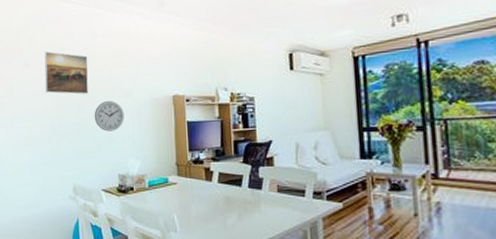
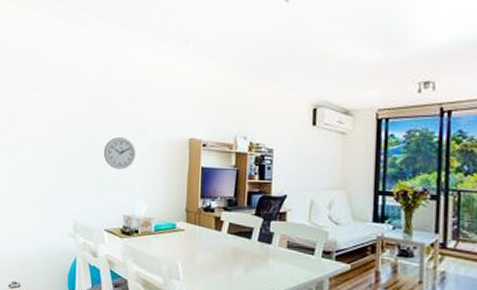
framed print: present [44,51,88,95] -> none [52,78,102,127]

